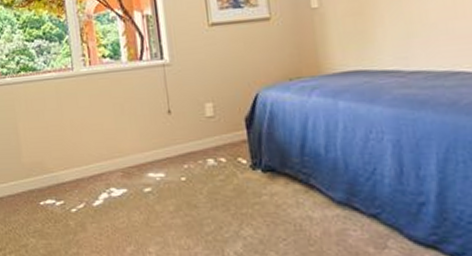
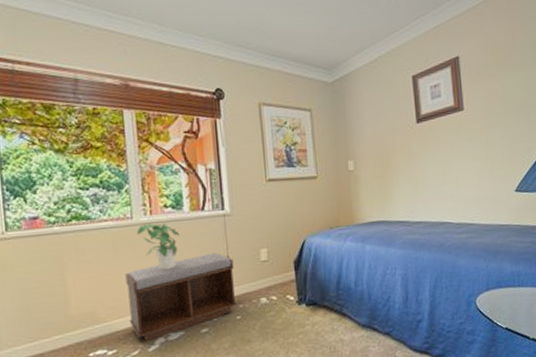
bench: none [69,106,181,195] -> present [125,252,237,341]
potted plant: none [77,73,119,123] -> present [136,223,180,270]

